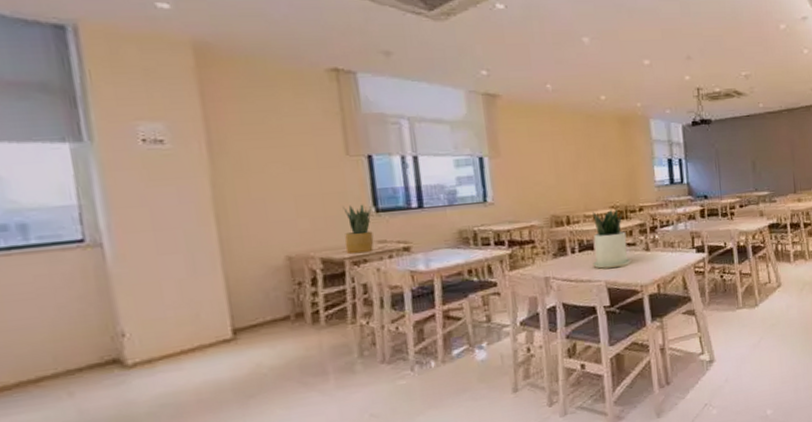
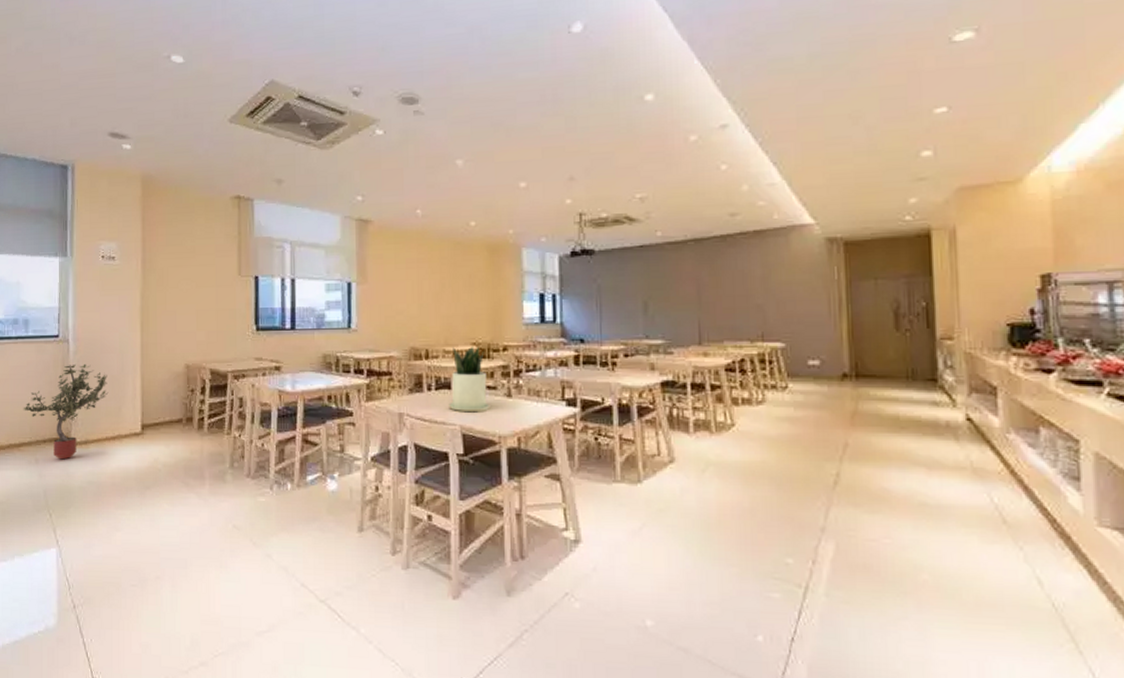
potted tree: none [35,269,177,387] -> present [23,363,109,460]
planter: present [343,204,374,255] -> none [229,322,256,368]

